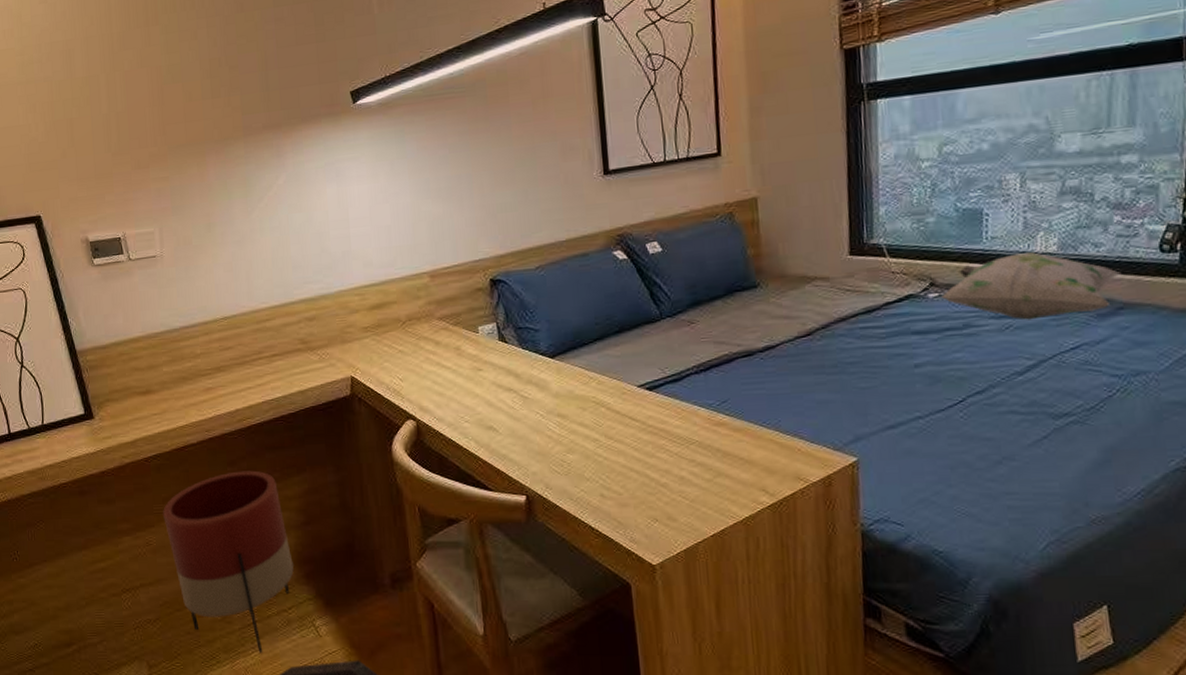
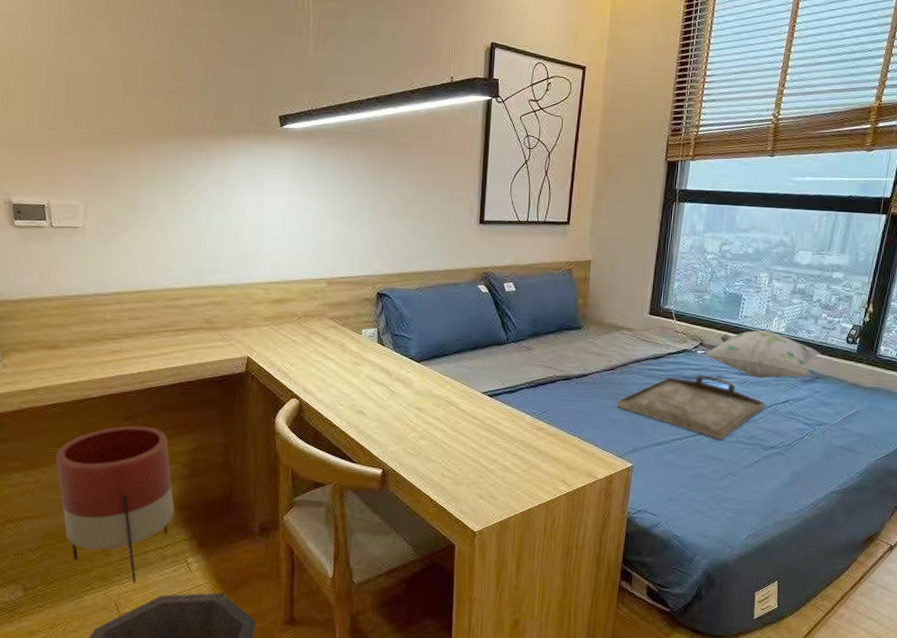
serving tray: none [823,325,1045,412] -> present [617,374,765,440]

